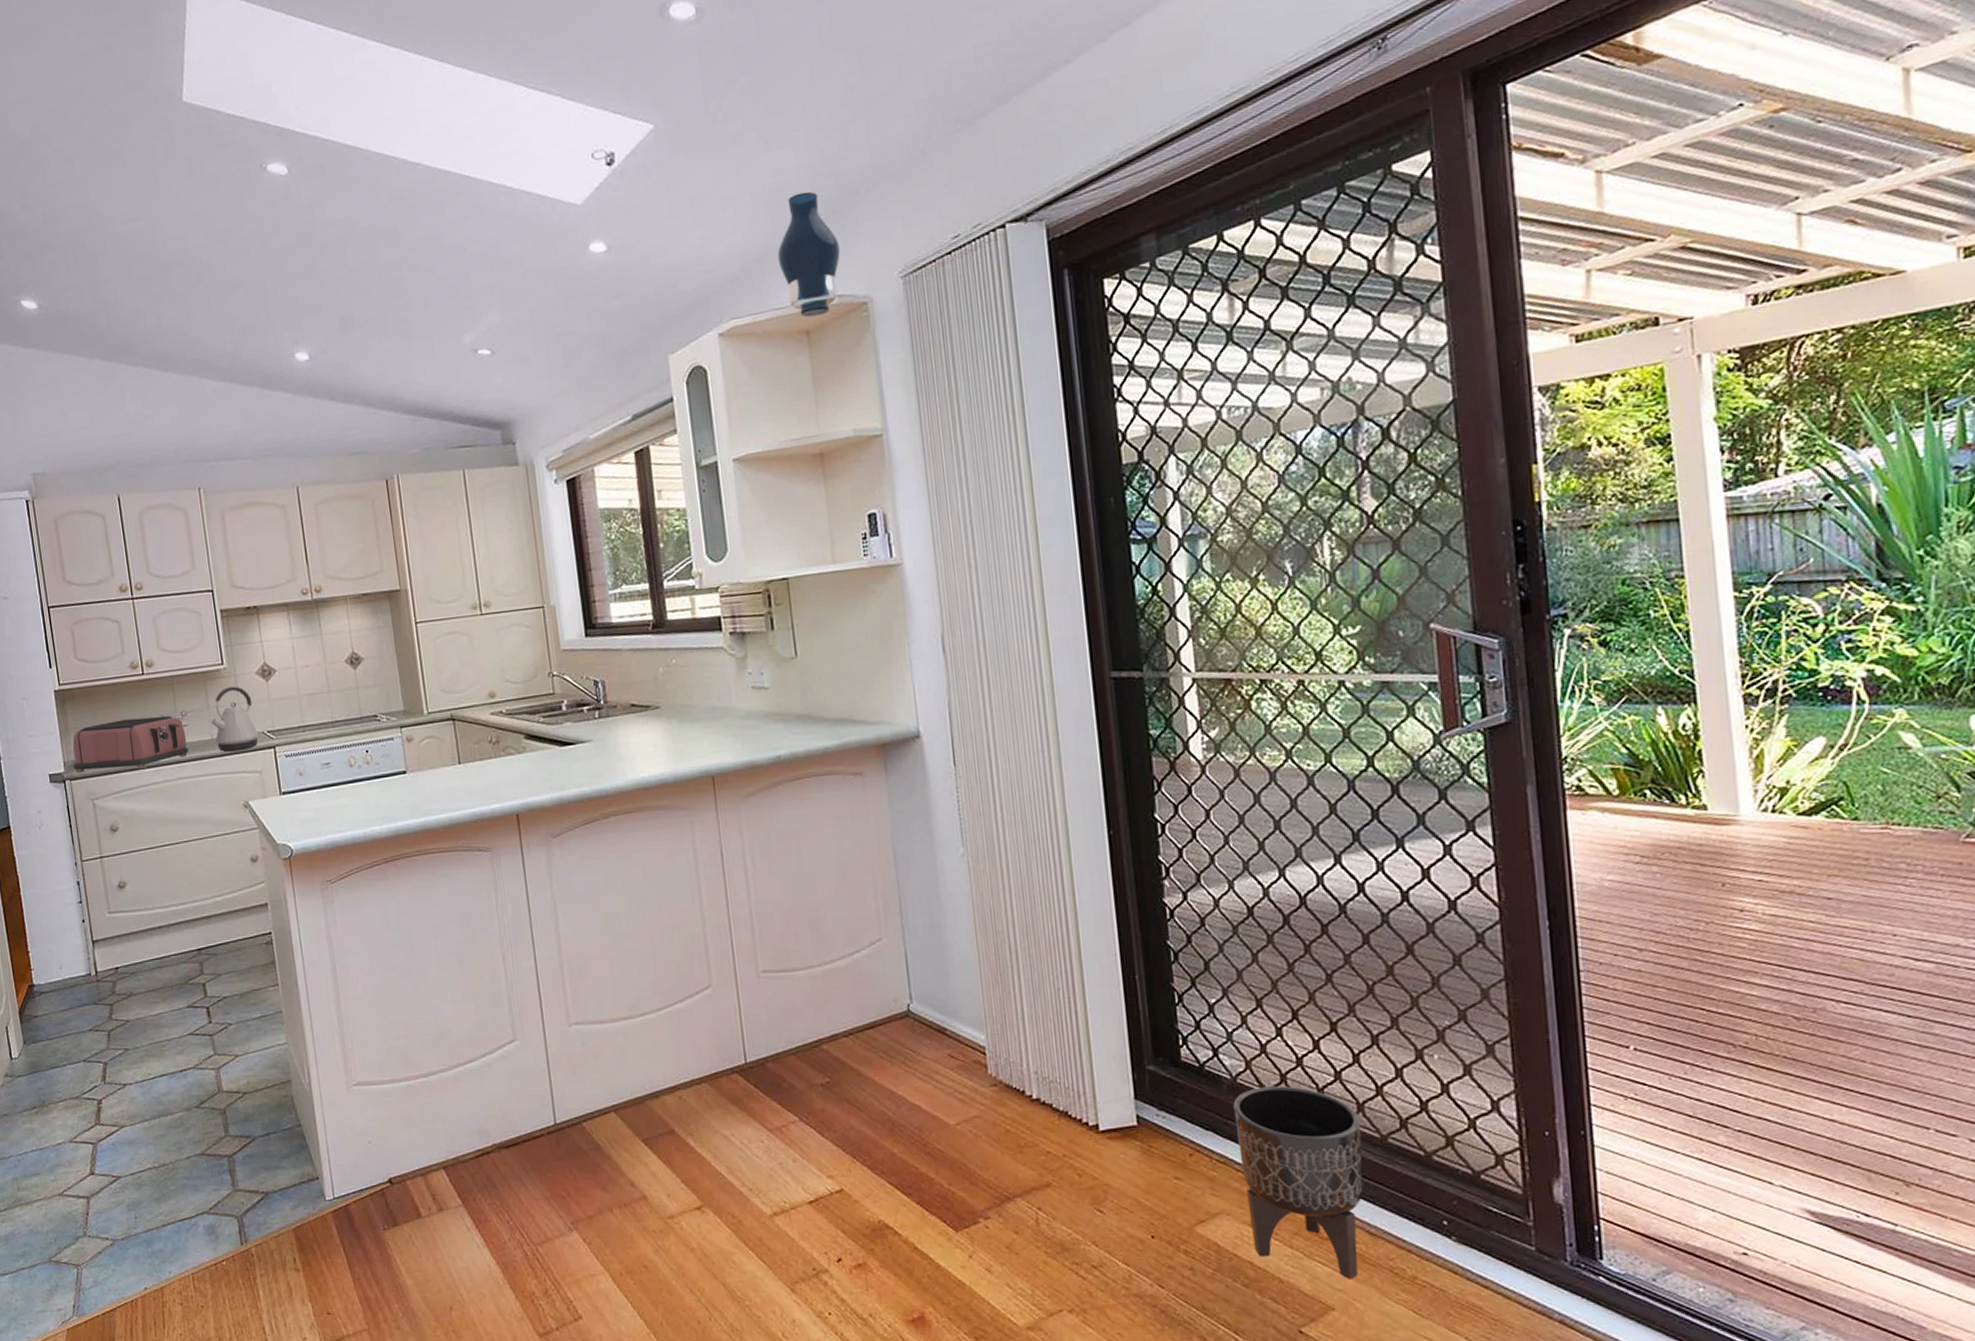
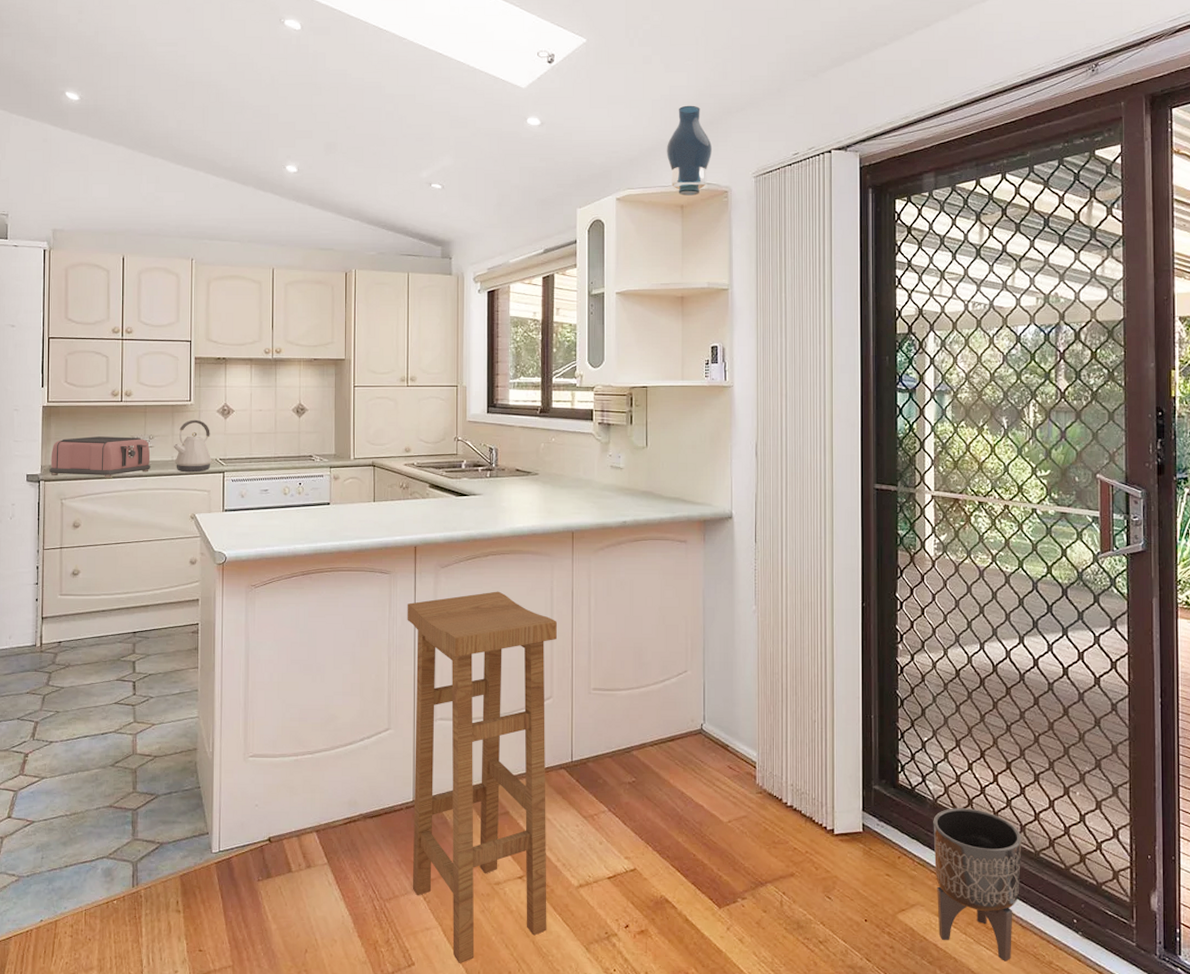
bar stool: none [516,860,739,1315] -> present [407,591,557,964]

